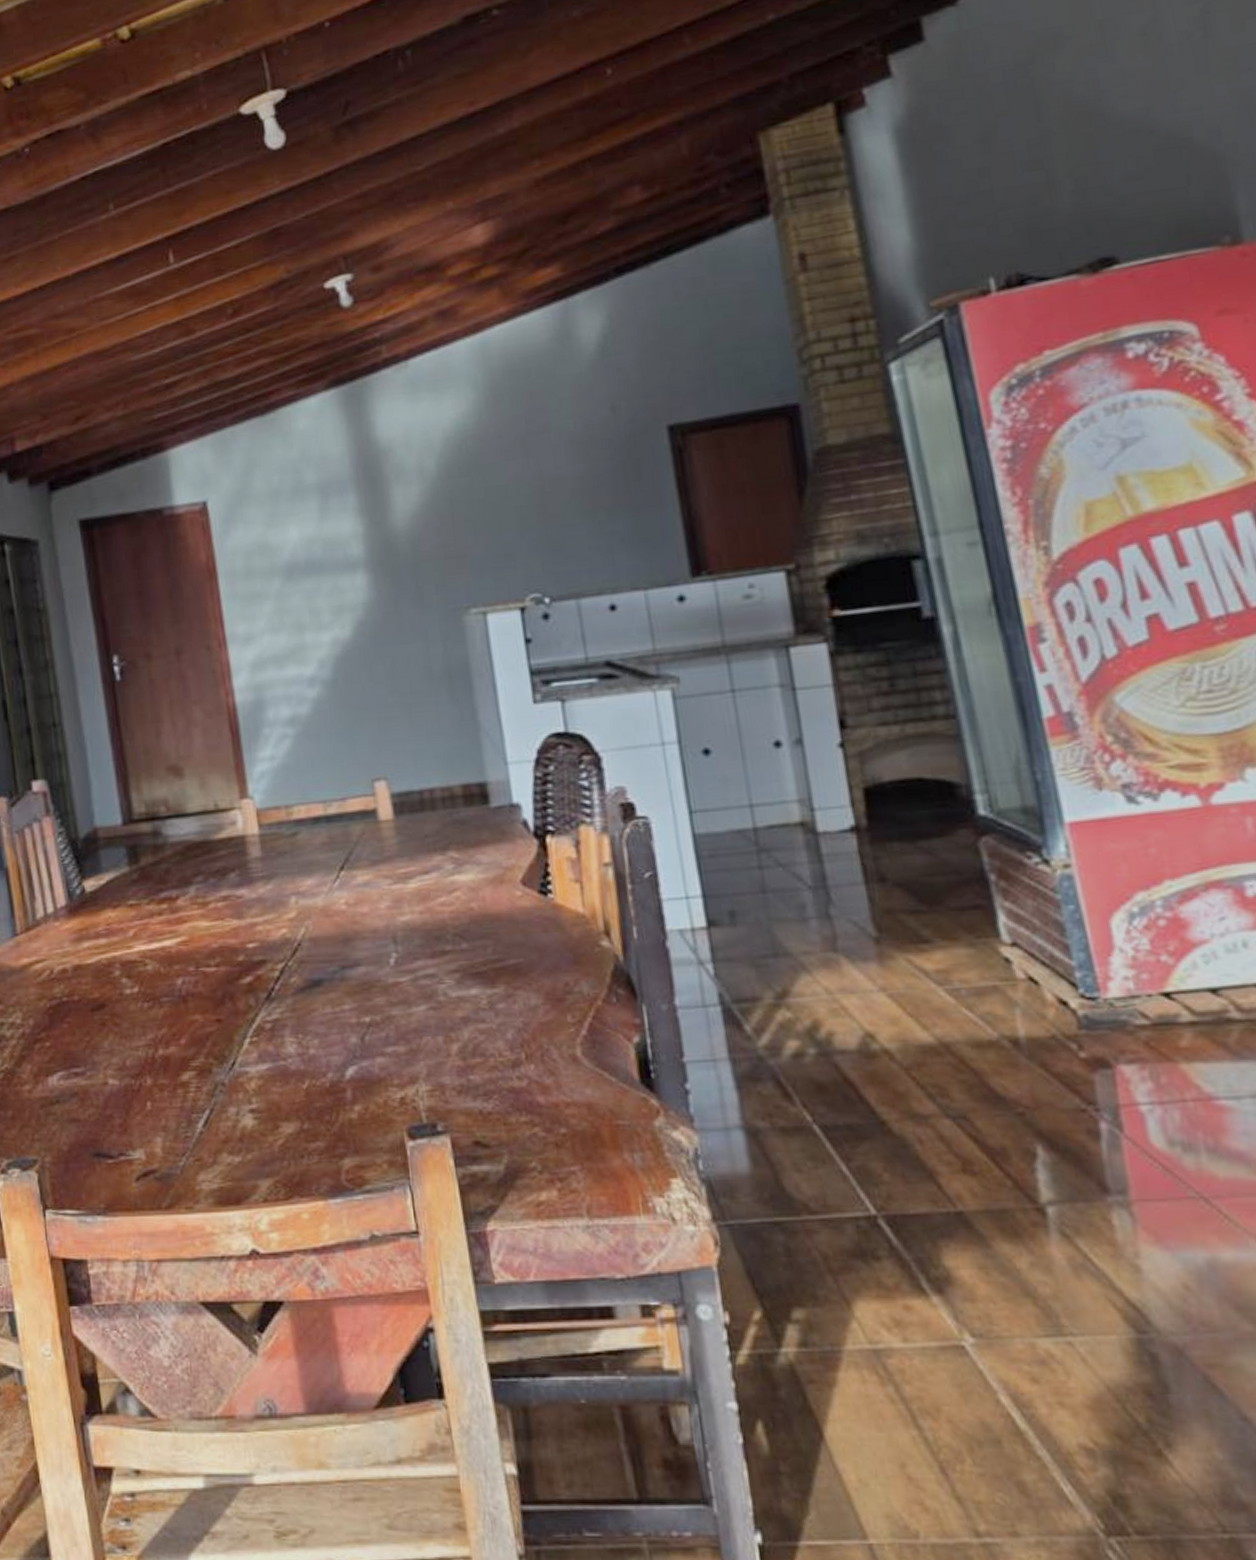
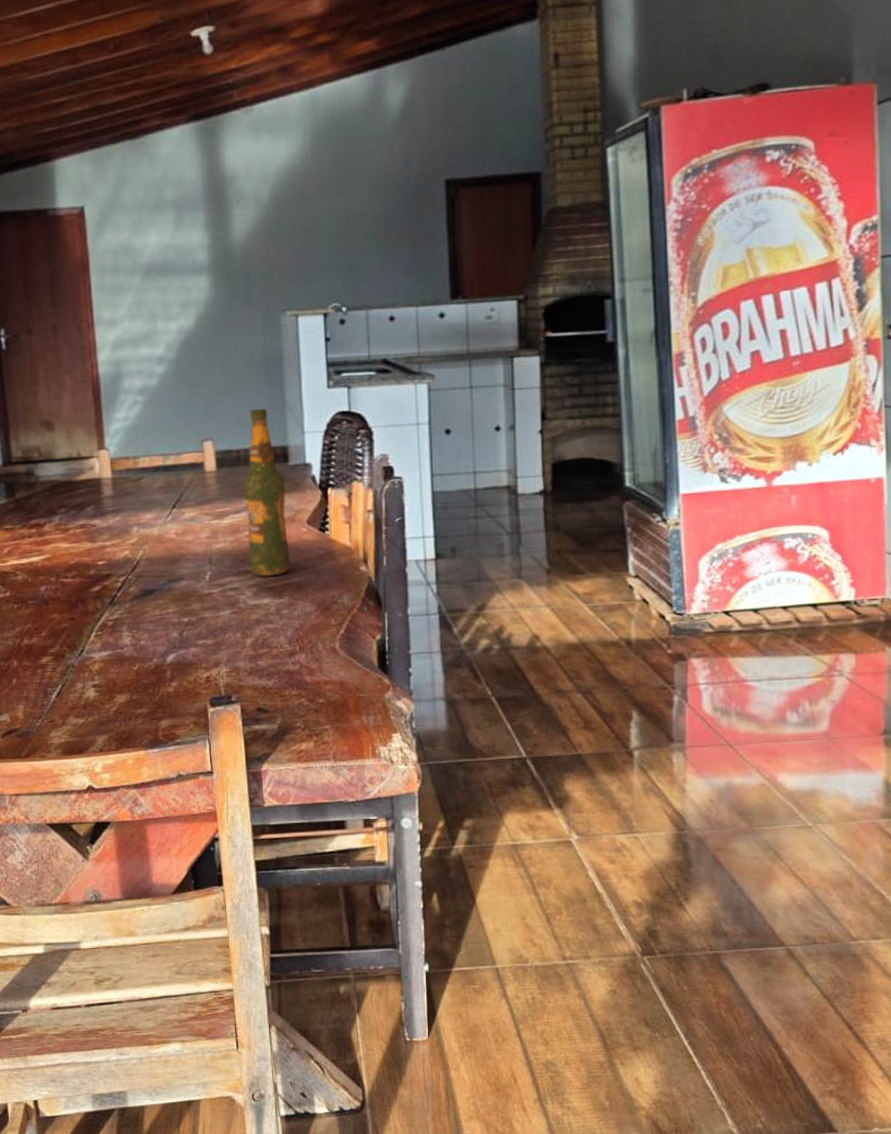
beer bottle: none [430,734,504,959] -> present [243,408,291,577]

